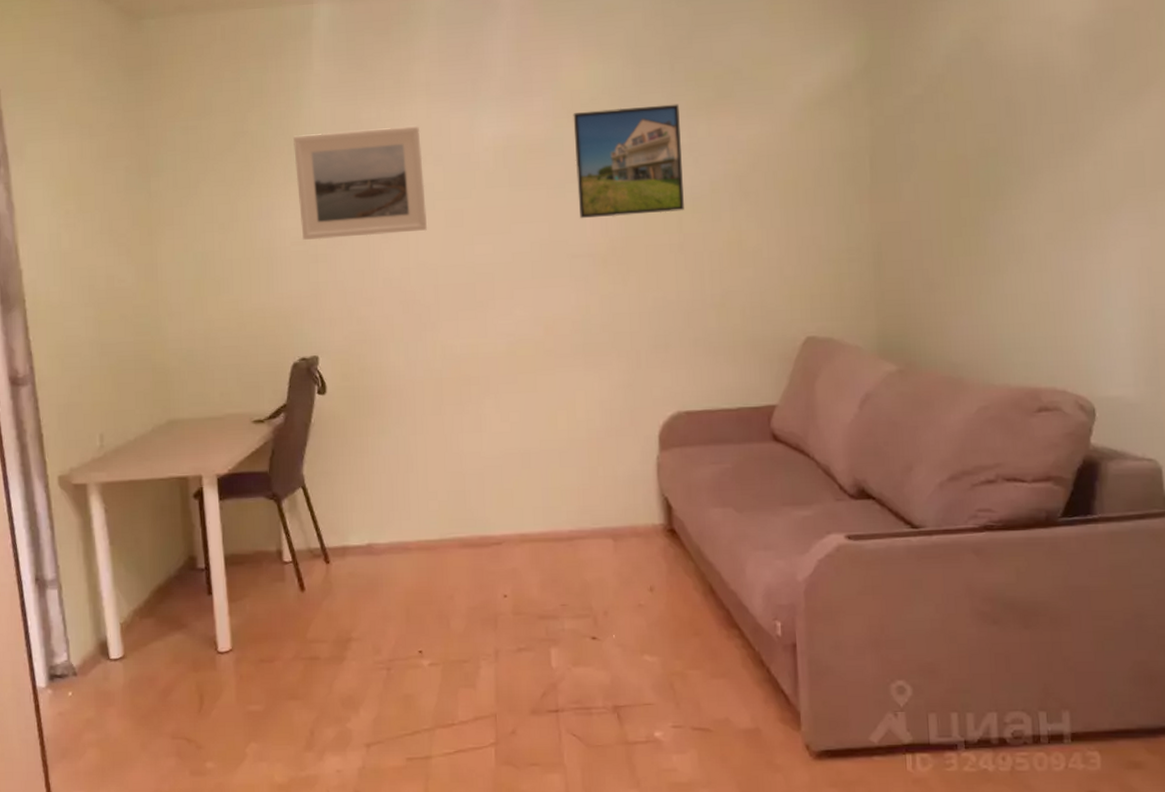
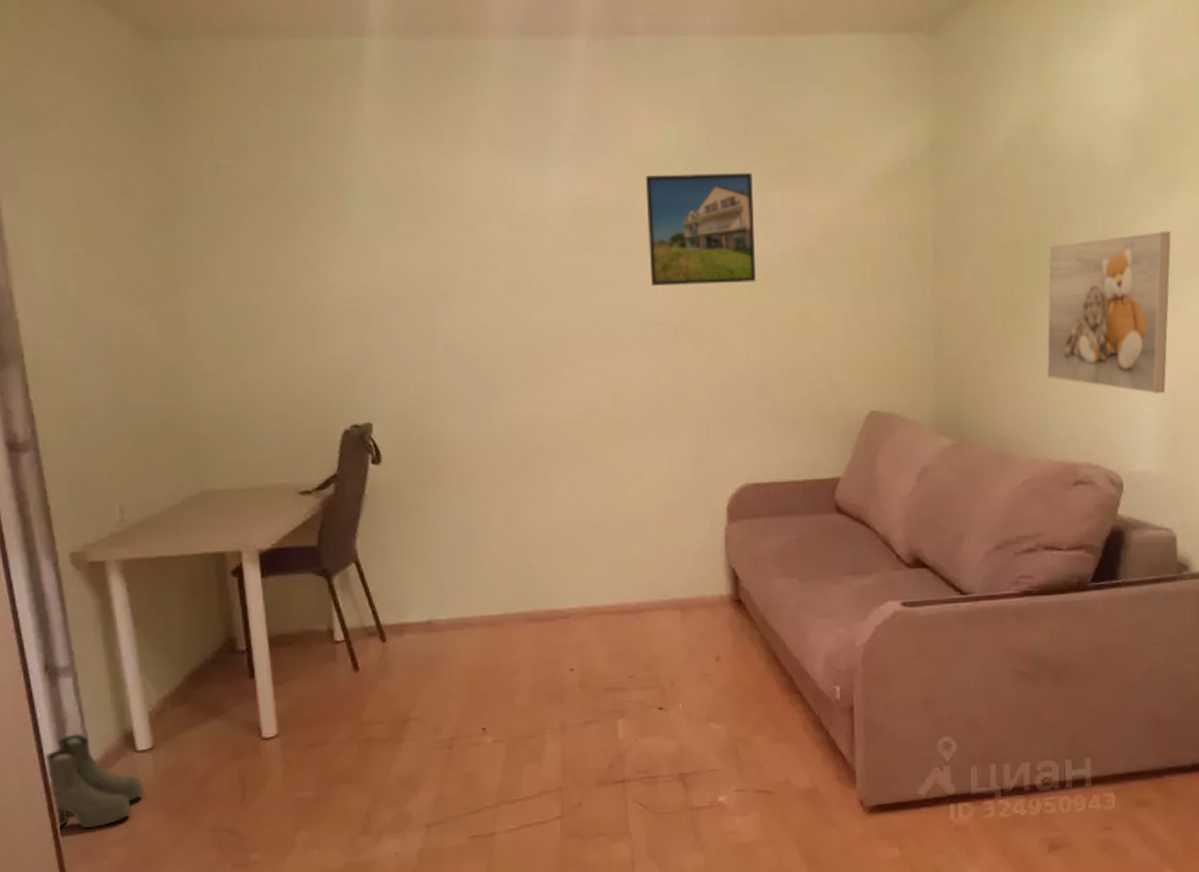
boots: none [33,641,116,730] -> present [44,733,145,830]
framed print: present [293,126,428,240] -> none [342,180,492,298]
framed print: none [998,137,1142,313] -> present [1046,230,1171,394]

